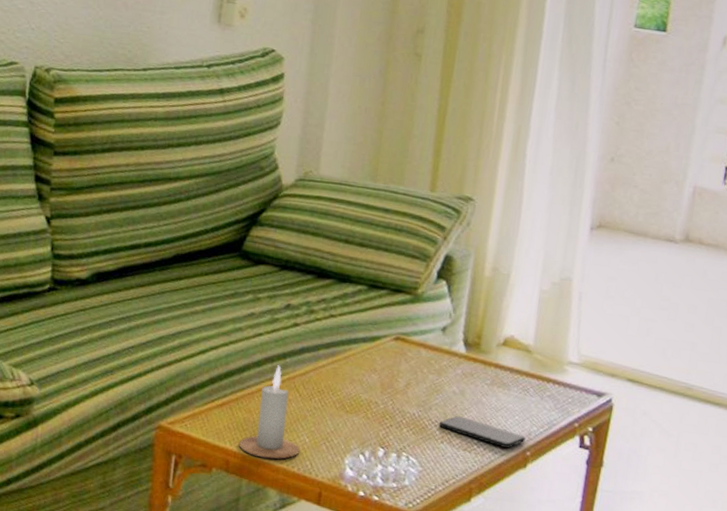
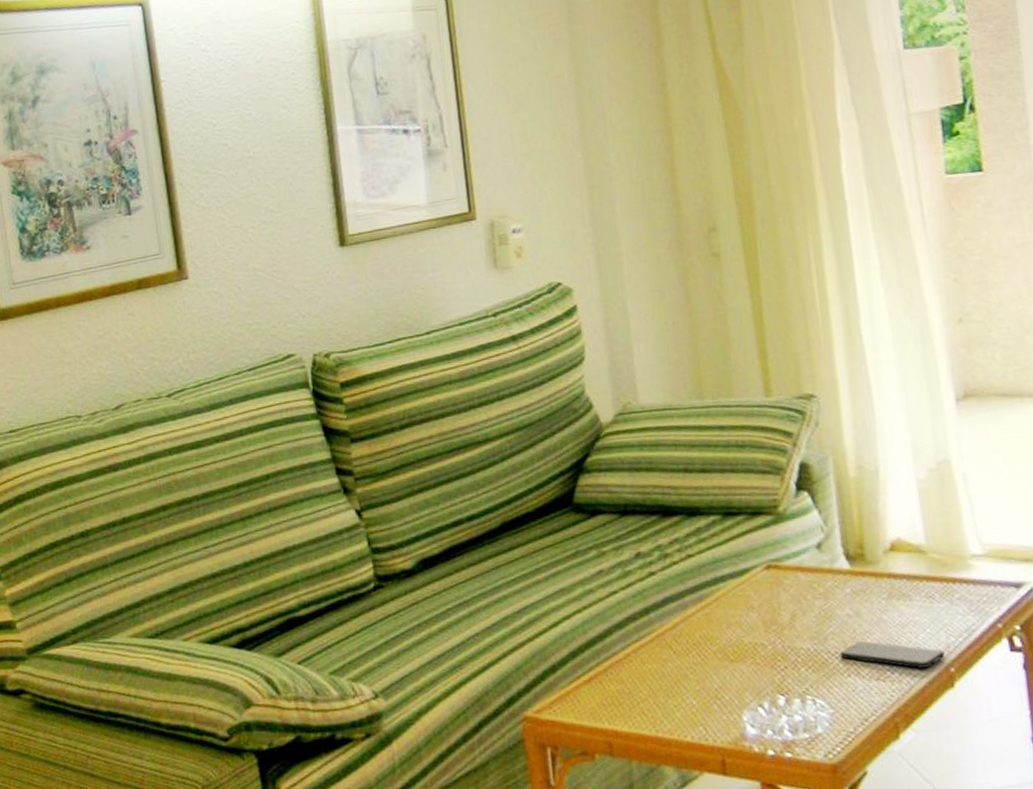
candle: present [239,365,301,459] -> none [619,623,689,732]

